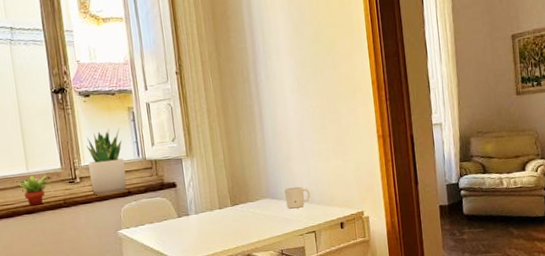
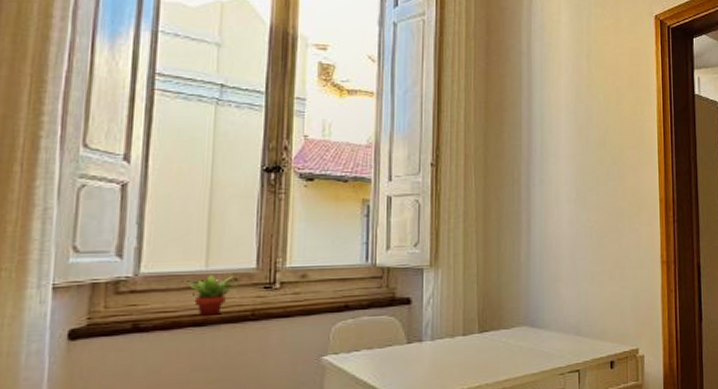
planter: present [86,127,127,196] -> none [295,223,348,308]
mug: present [284,186,311,209] -> none [547,314,578,341]

